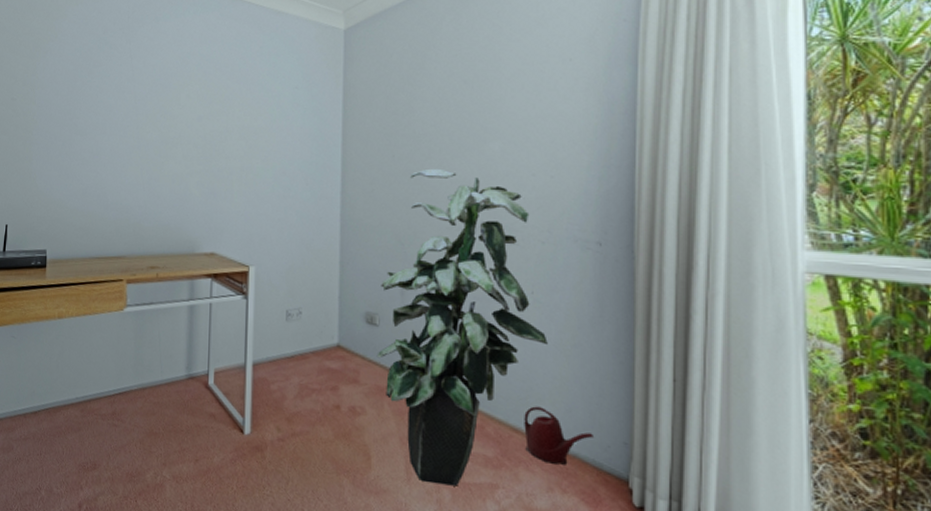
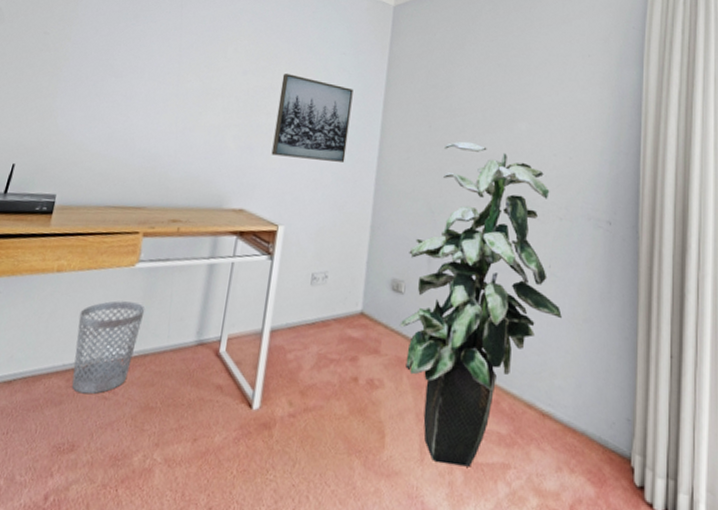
wastebasket: none [83,342,138,423] -> present [72,300,145,395]
wall art: none [235,115,310,200] -> present [271,74,353,162]
watering can: present [524,406,593,465] -> none [537,380,600,443]

